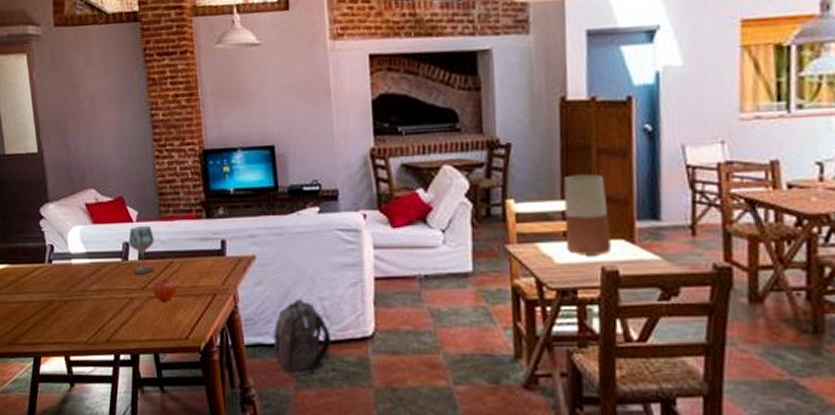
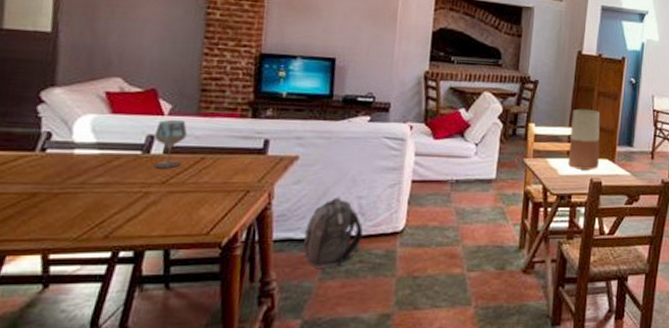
fruit: present [152,277,177,302] -> none [174,173,205,197]

